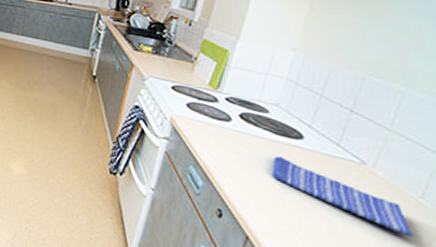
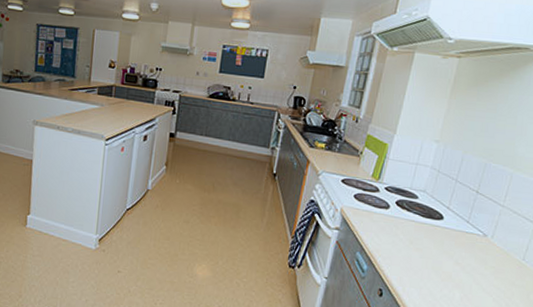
dish towel: present [271,156,415,237] -> none [420,236,519,292]

